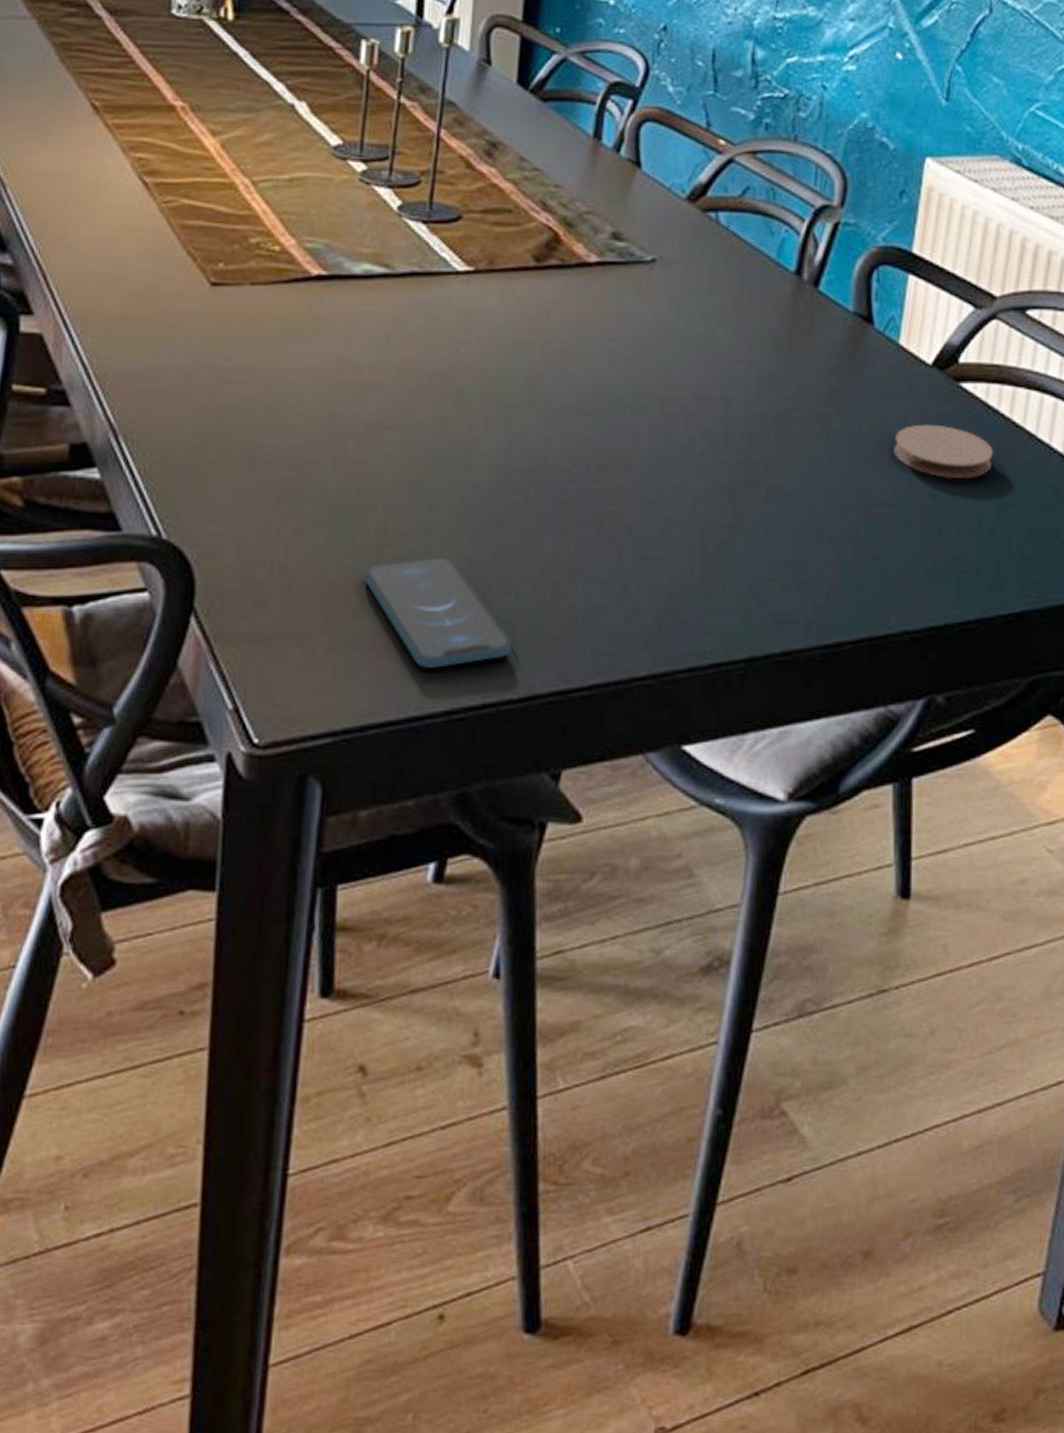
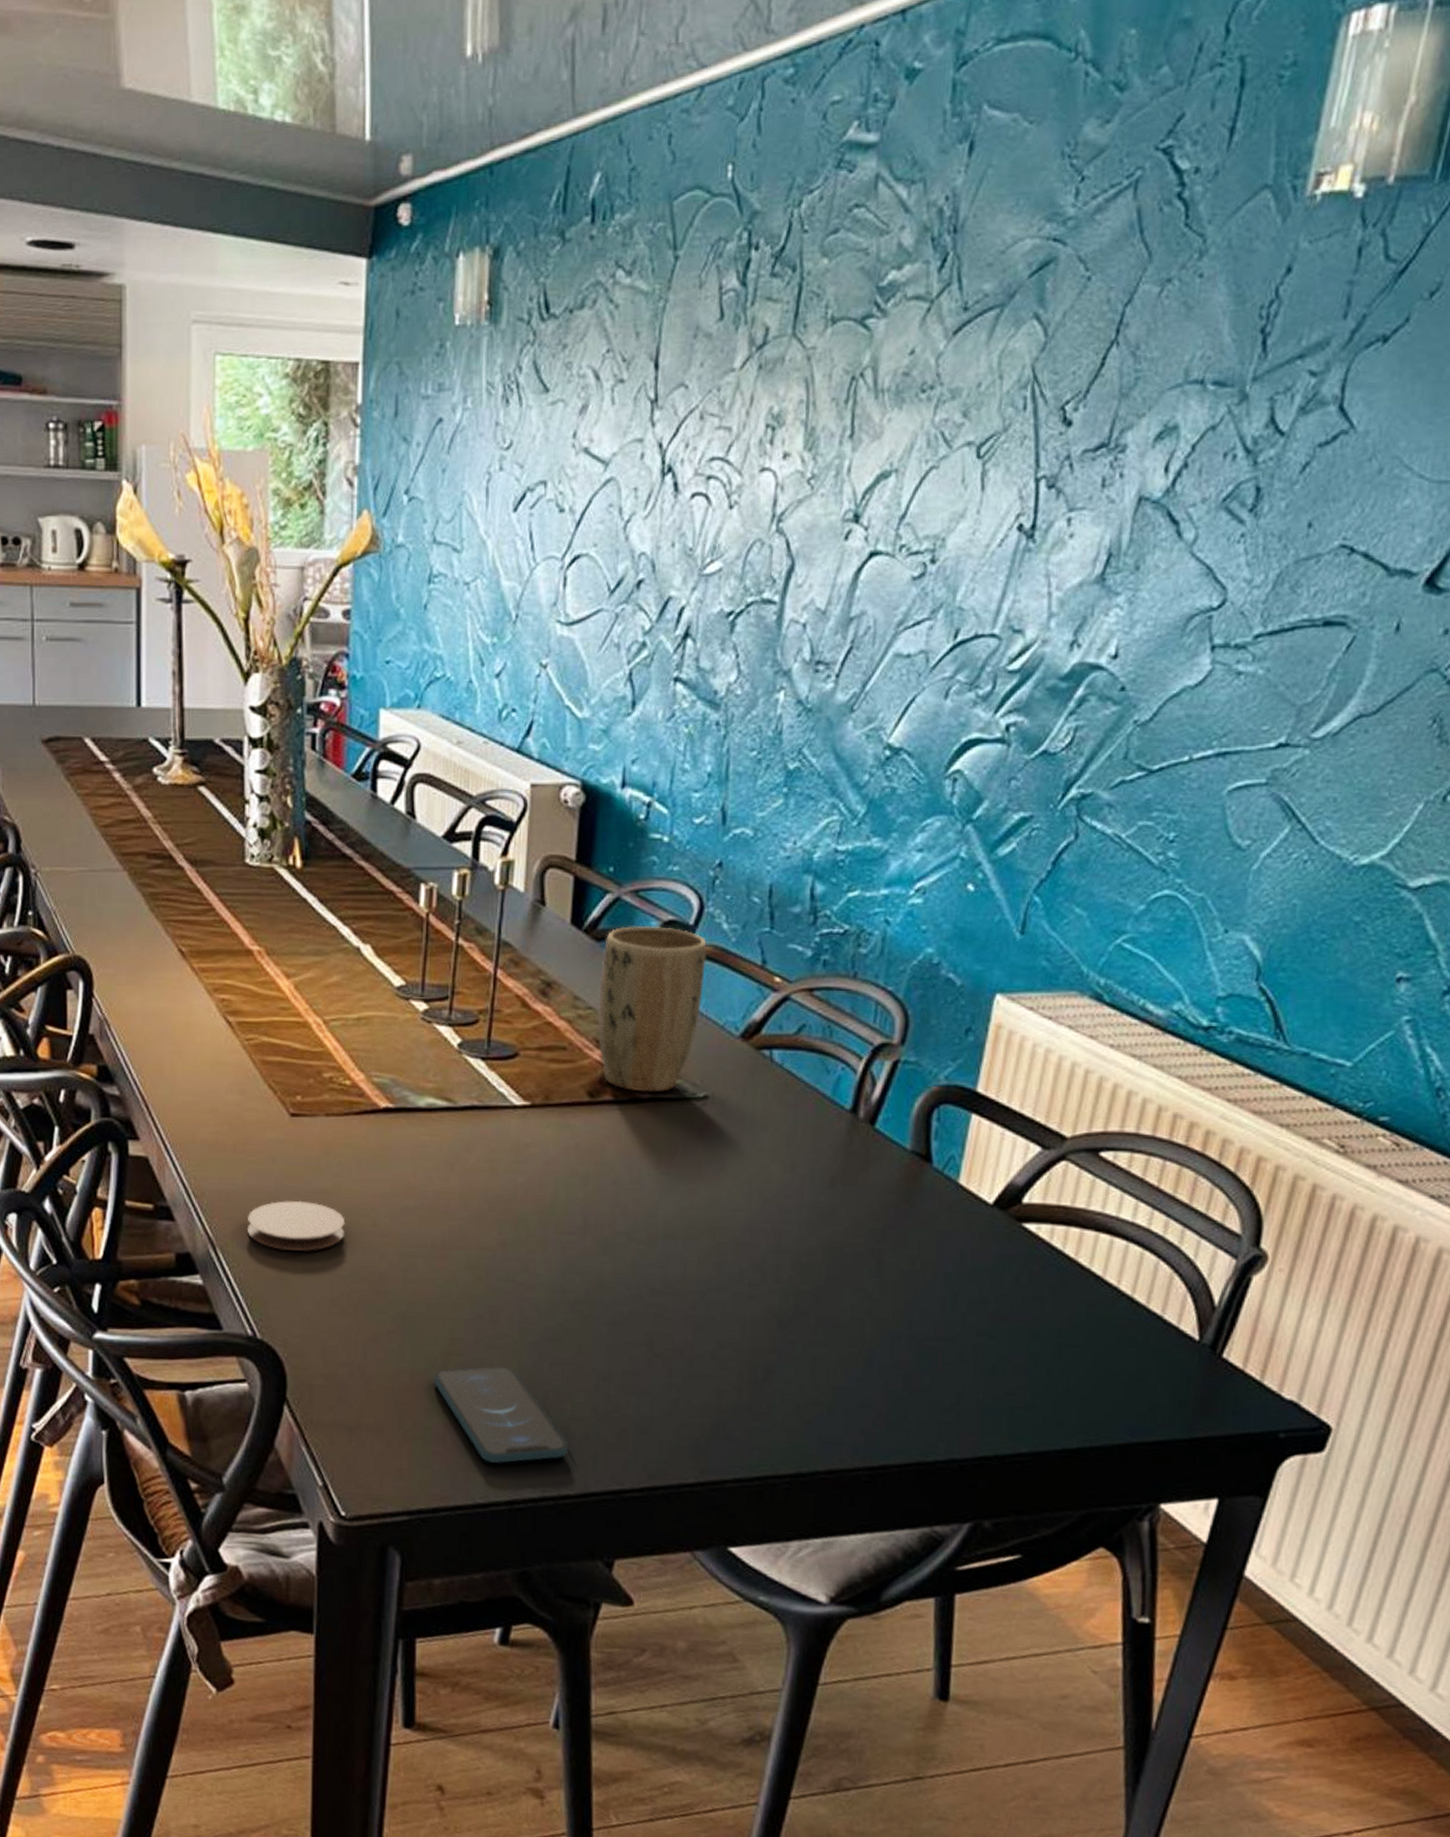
coaster: none [155,379,270,437] -> present [246,1200,346,1252]
plant pot: none [544,86,654,256] -> present [597,925,708,1093]
coaster: present [894,424,994,479] -> none [948,1262,1056,1318]

